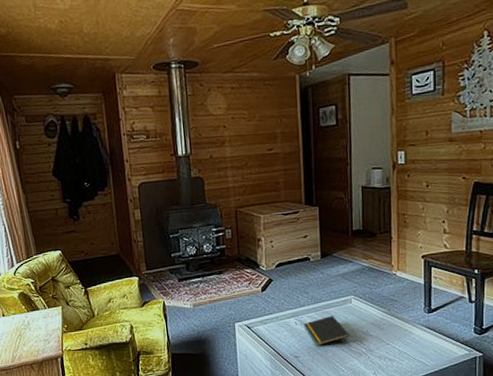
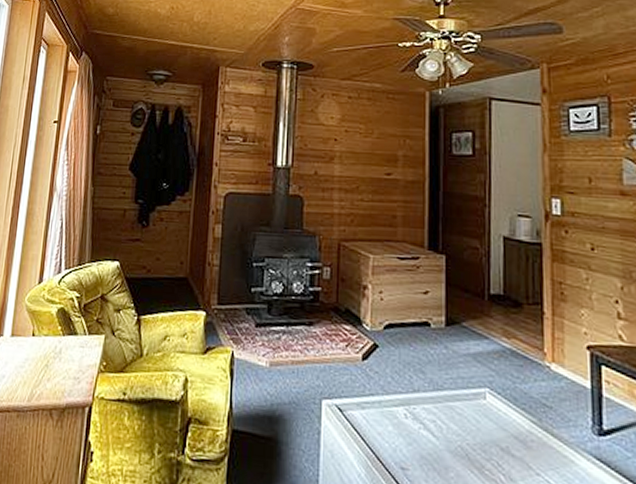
notepad: present [303,315,350,346] -> none [416,412,482,458]

